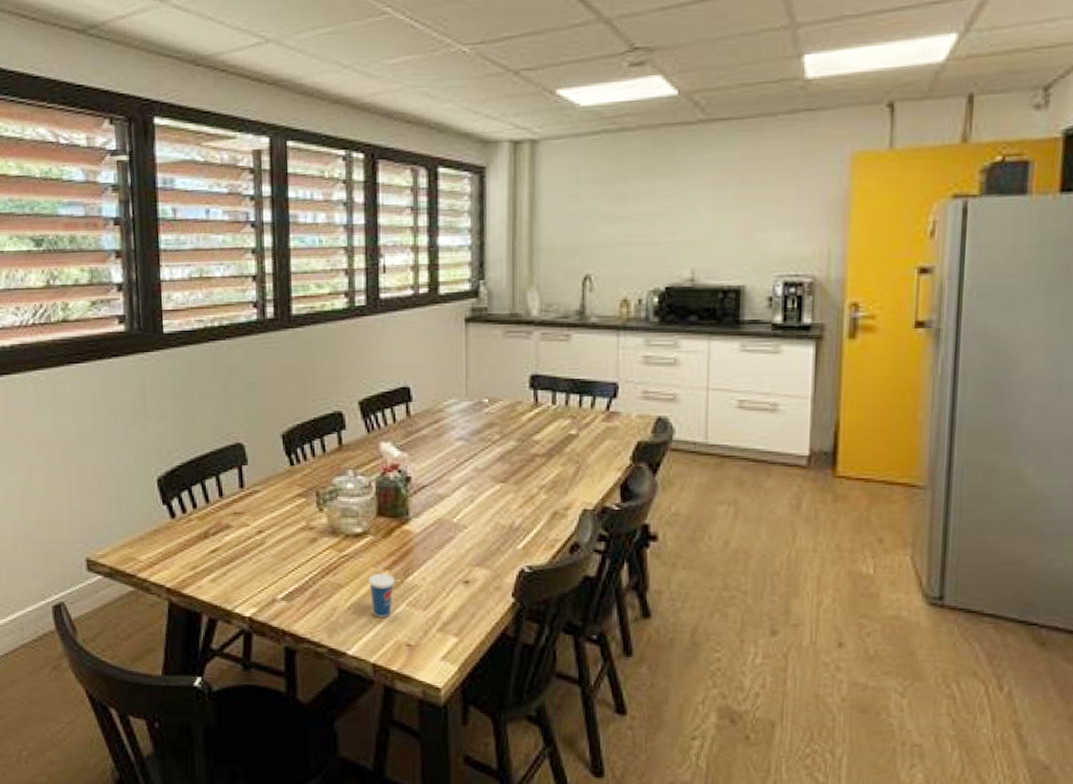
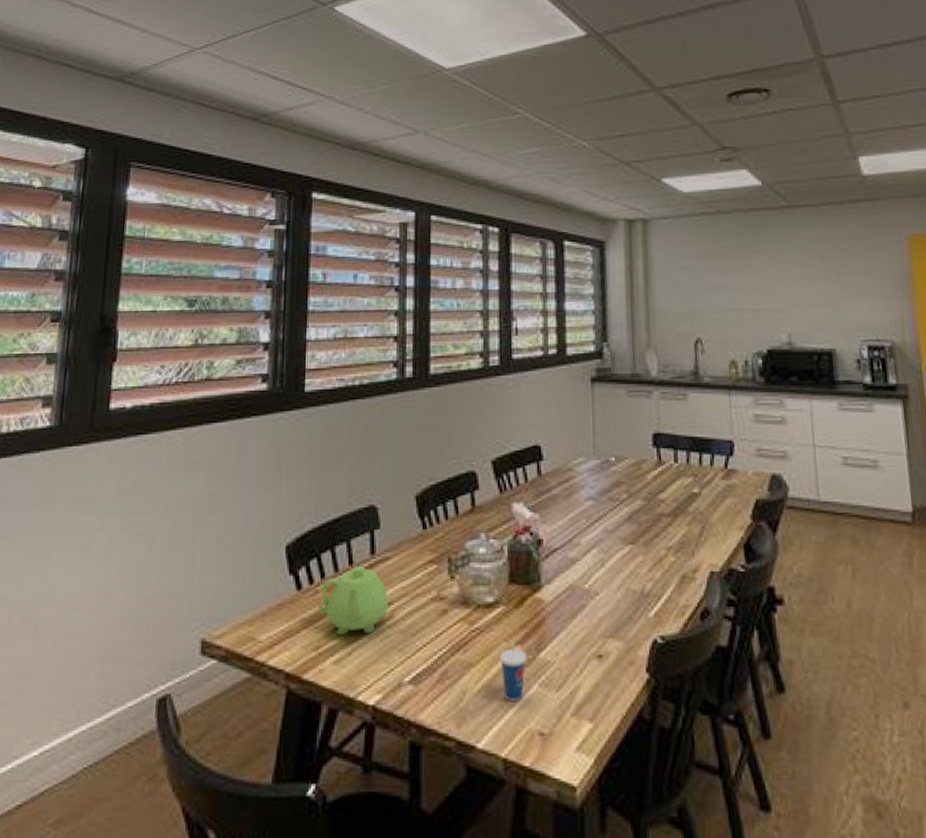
teapot: none [193,497,260,558] -> present [318,565,389,635]

